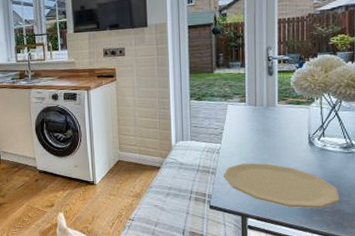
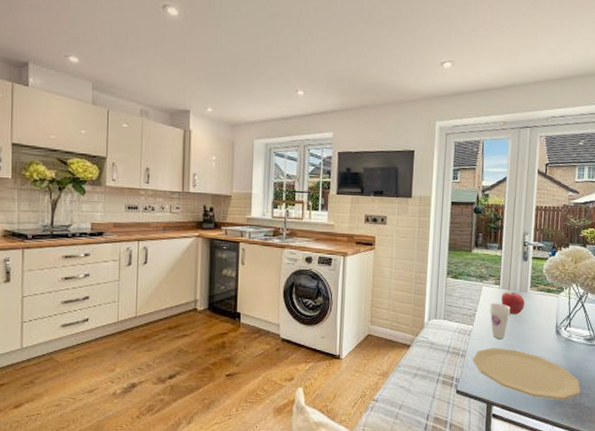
cup: none [237,120,259,154] -> present [489,303,511,339]
apple: none [248,107,273,130] -> present [501,292,525,315]

